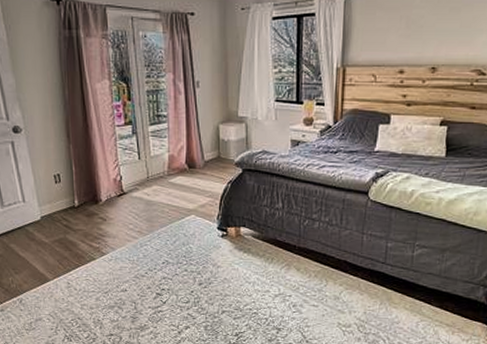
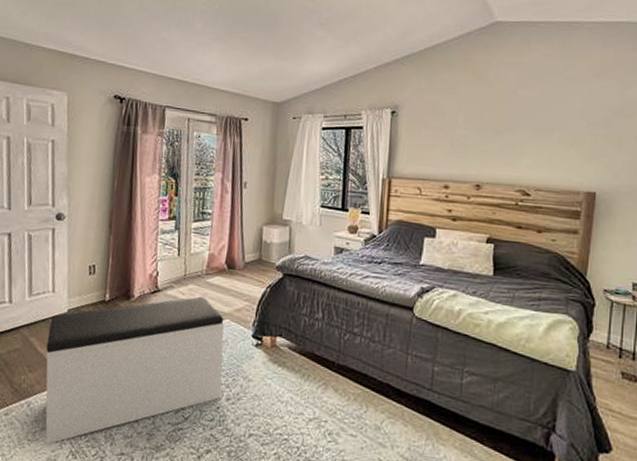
bench: none [26,196,194,331] -> present [45,296,224,444]

